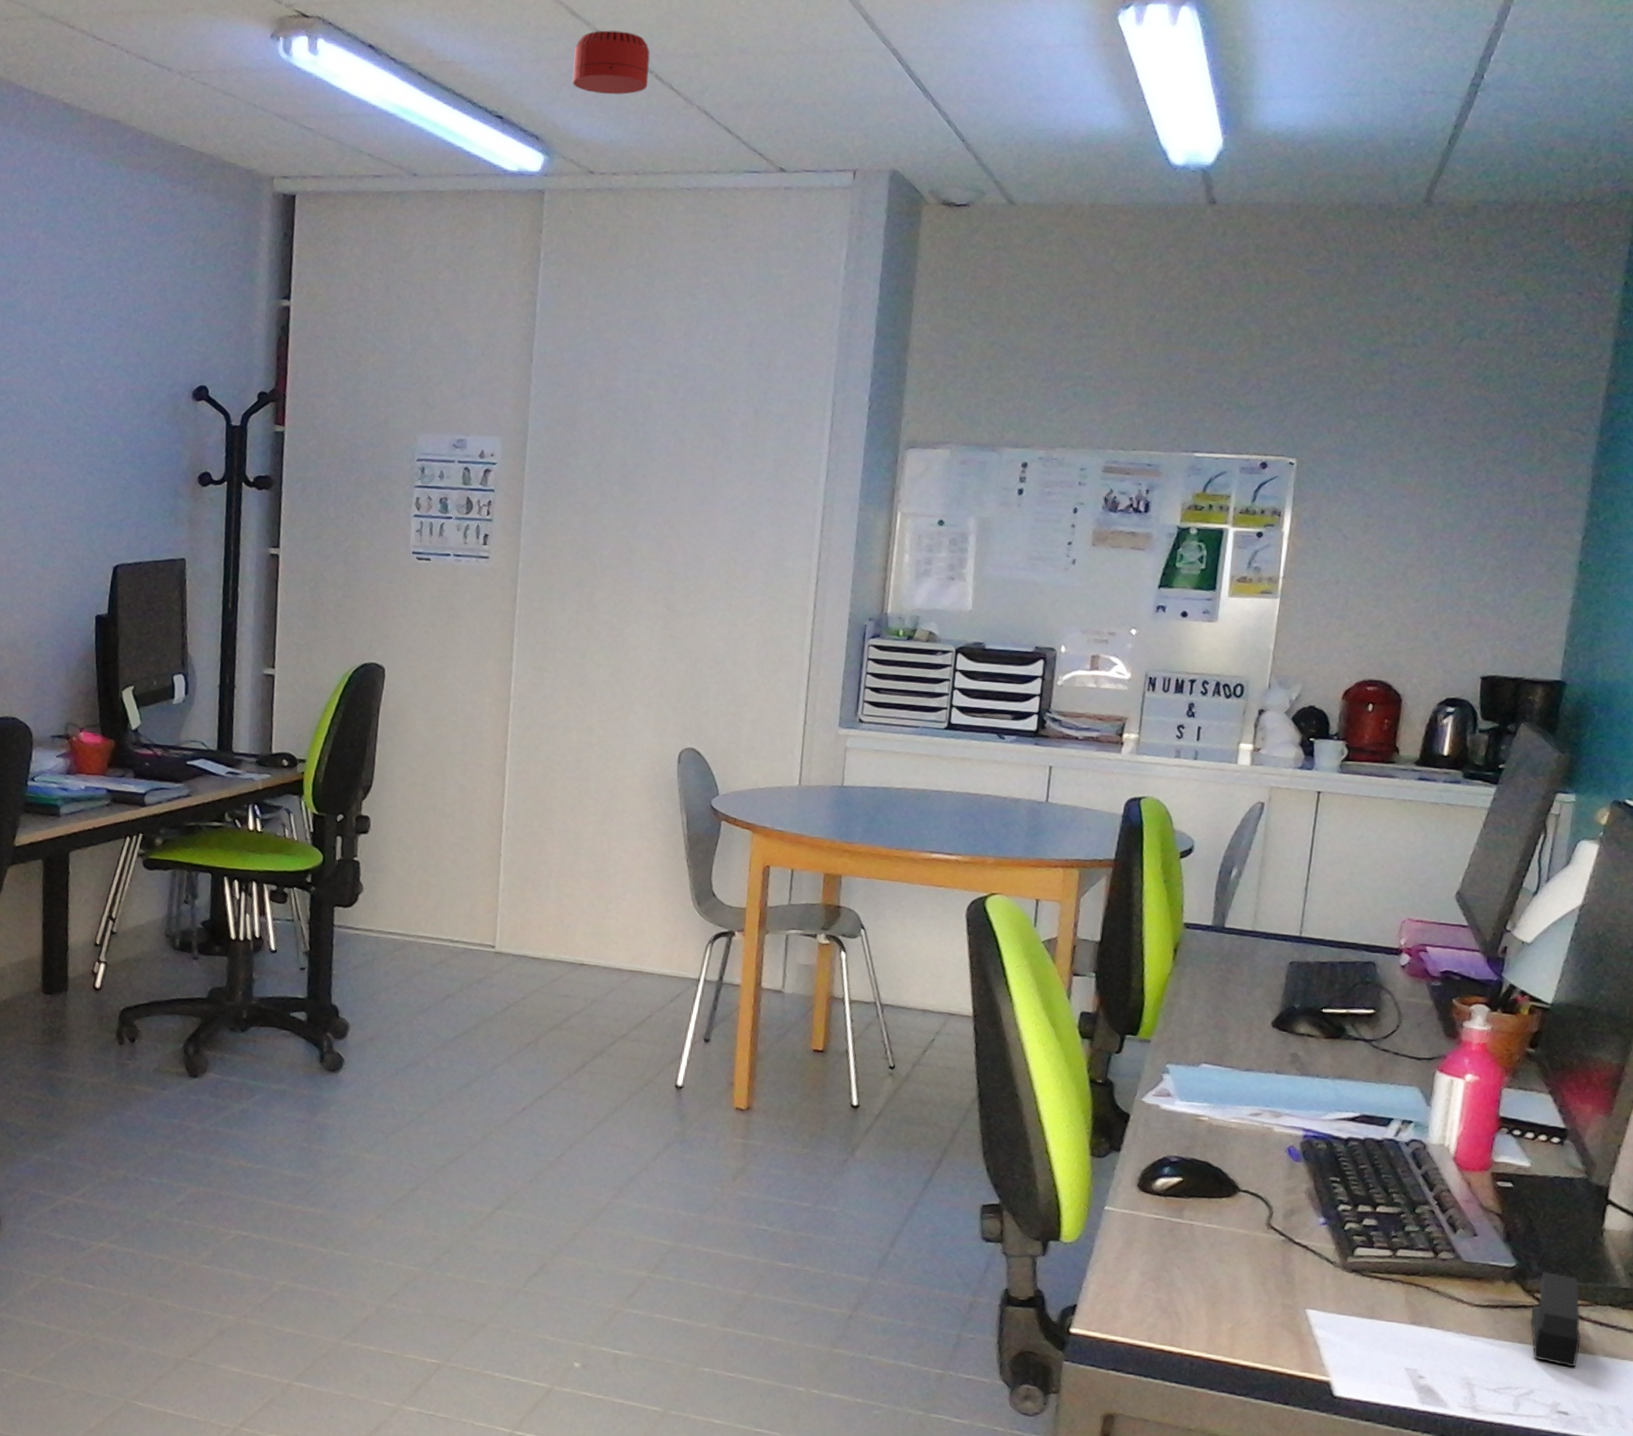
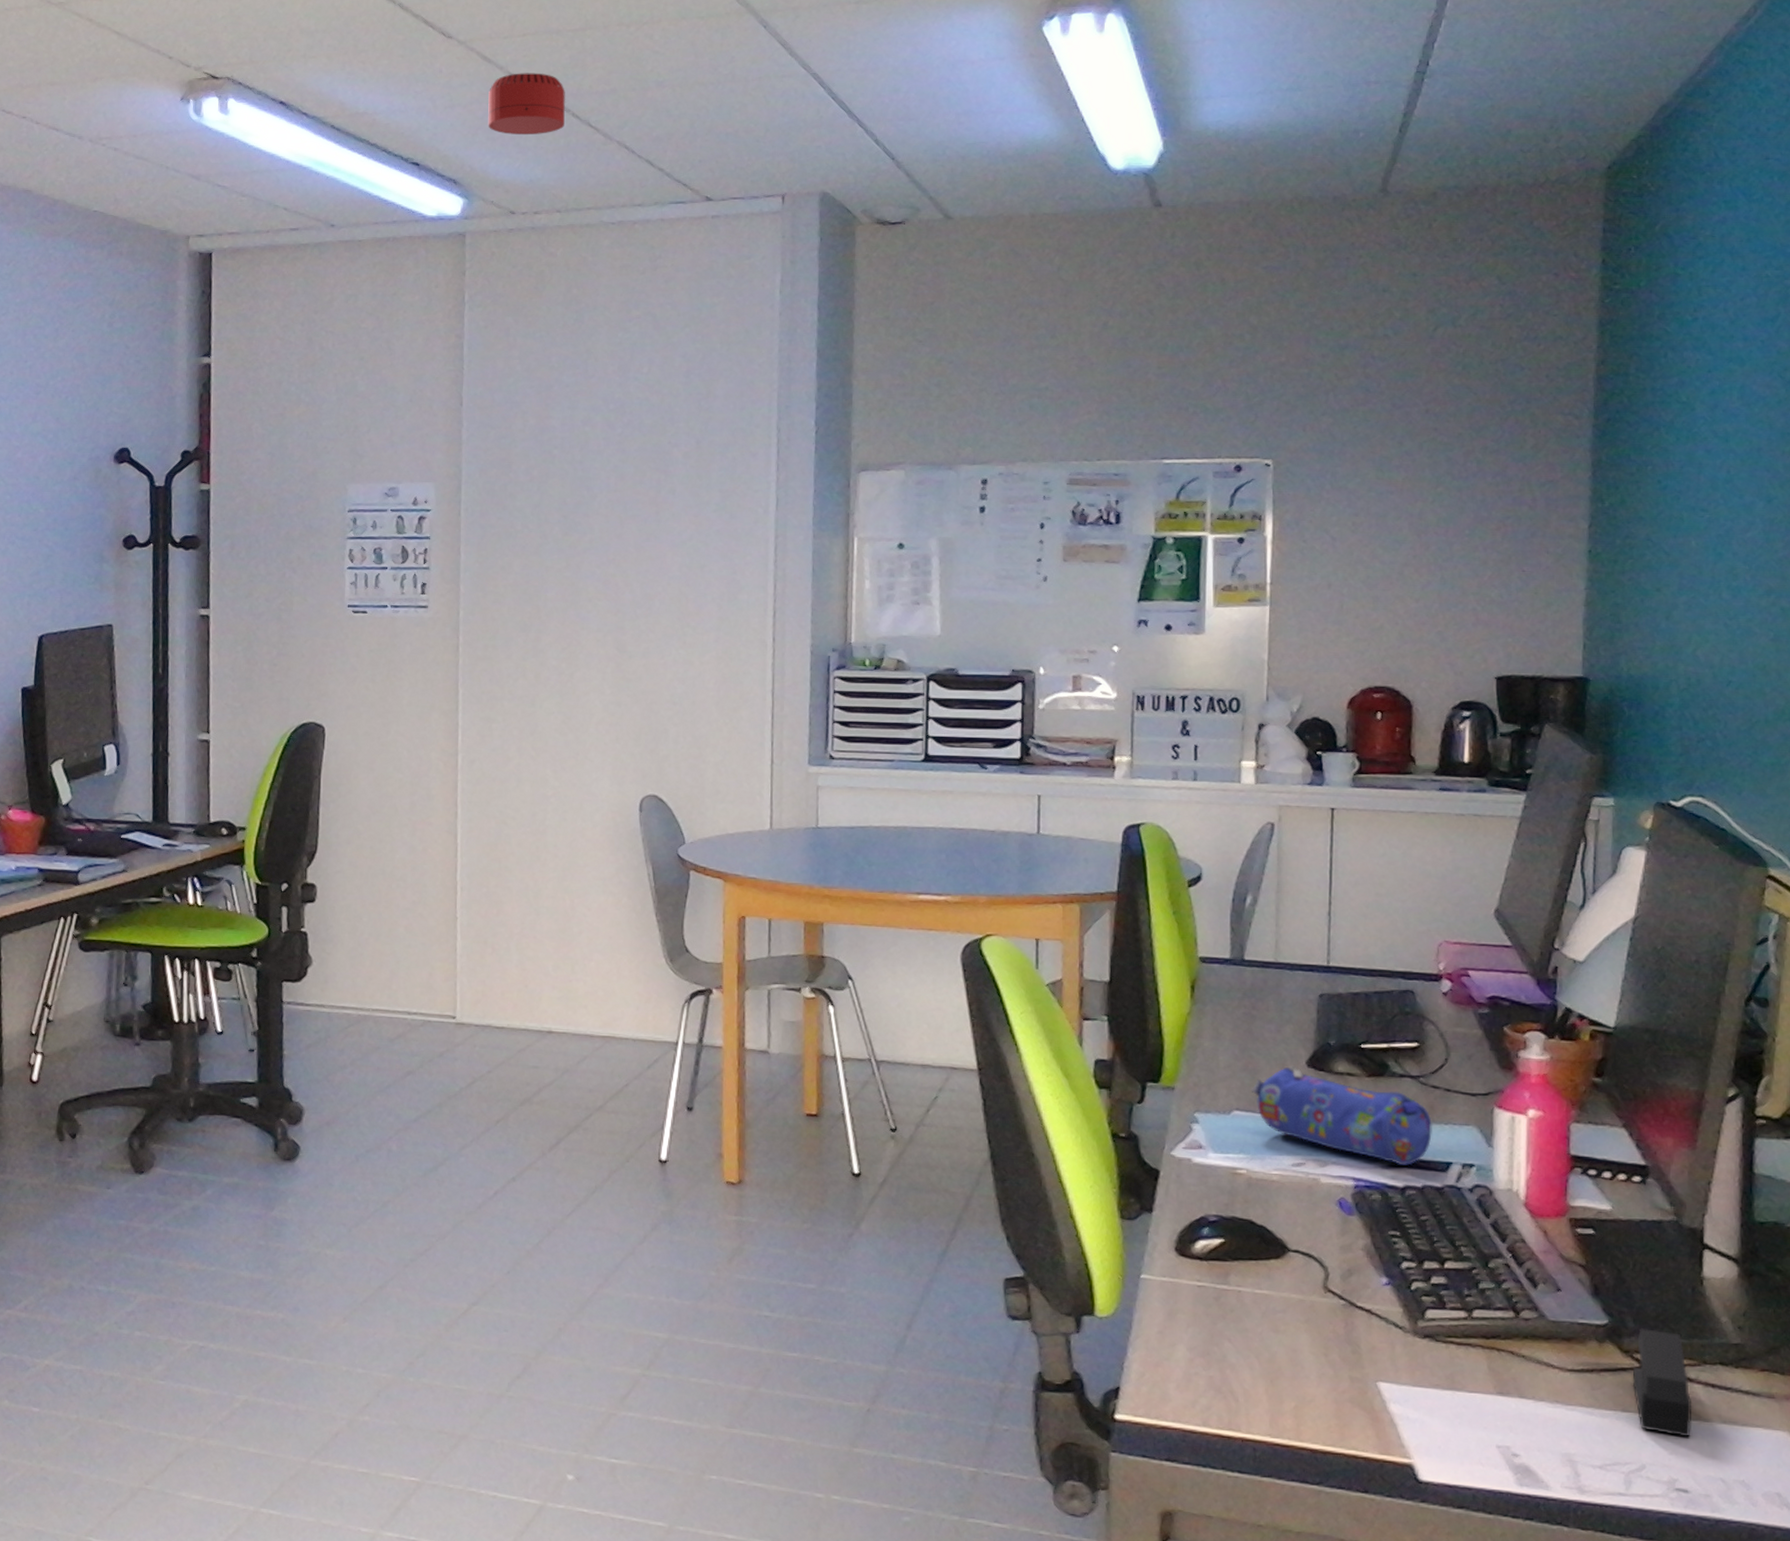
pencil case: none [1219,1025,1379,1120] -> present [1251,1065,1432,1166]

